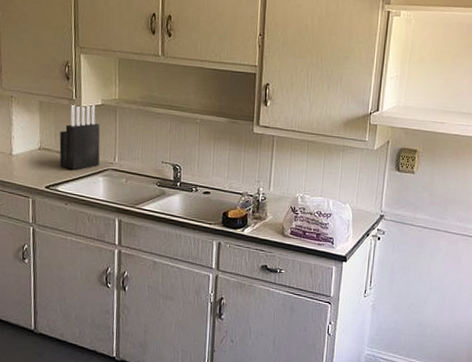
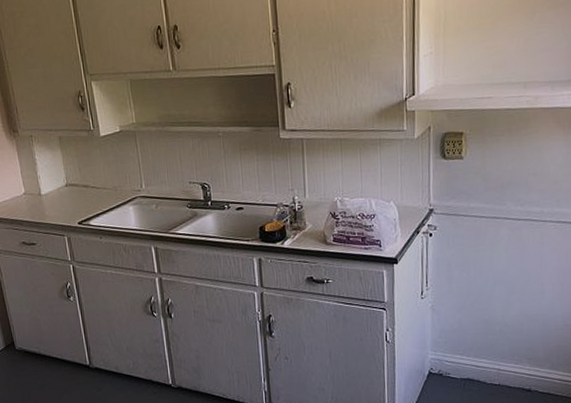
knife block: present [59,104,100,170] -> none [84,133,128,202]

